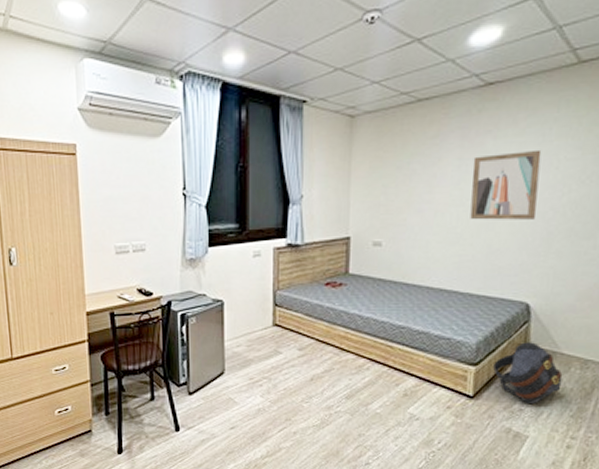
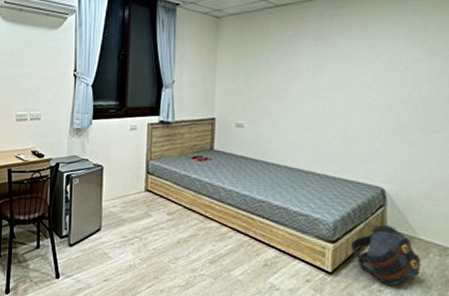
wall art: present [470,149,542,220] -> none [325,50,391,112]

